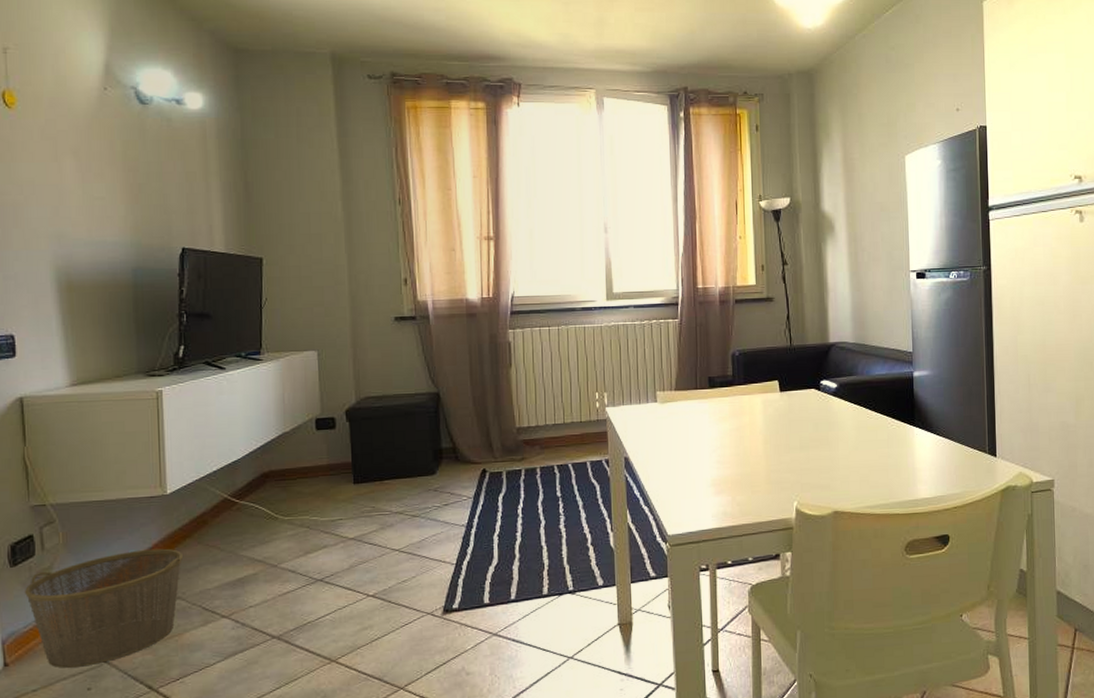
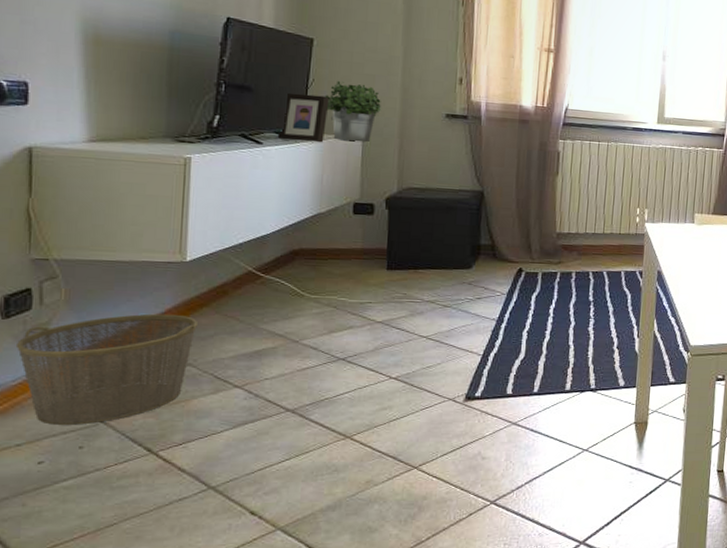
picture frame: none [238,314,283,363] -> present [277,92,330,143]
potted plant: none [279,296,333,357] -> present [325,80,382,143]

